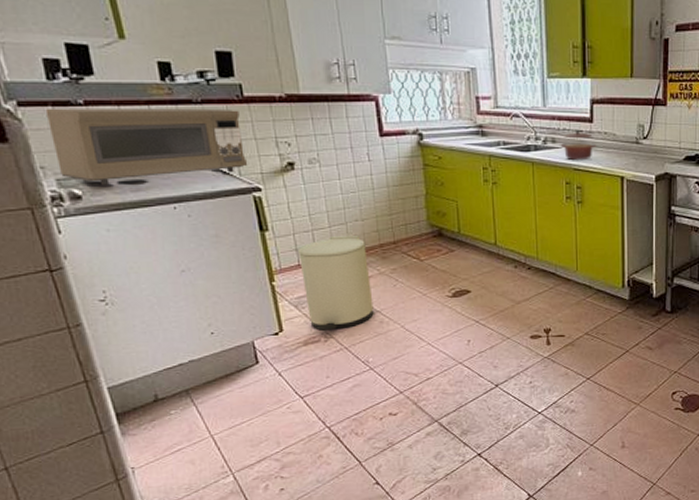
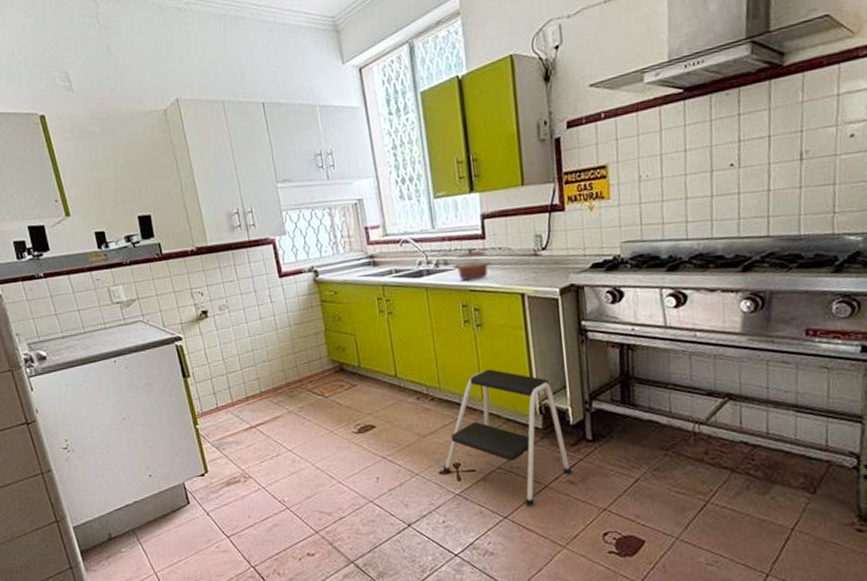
microwave: present [45,108,248,186] -> none [17,267,170,347]
pedal bin: present [299,236,374,331] -> none [216,376,286,471]
step stool: none [534,243,650,369] -> present [443,369,572,506]

